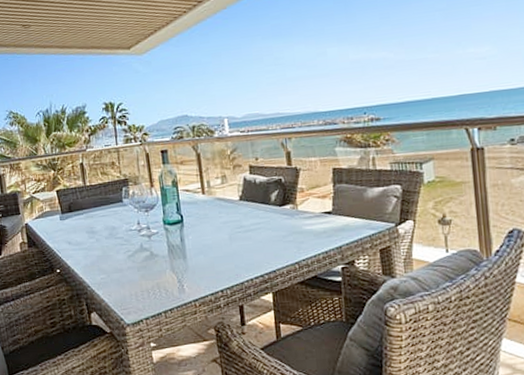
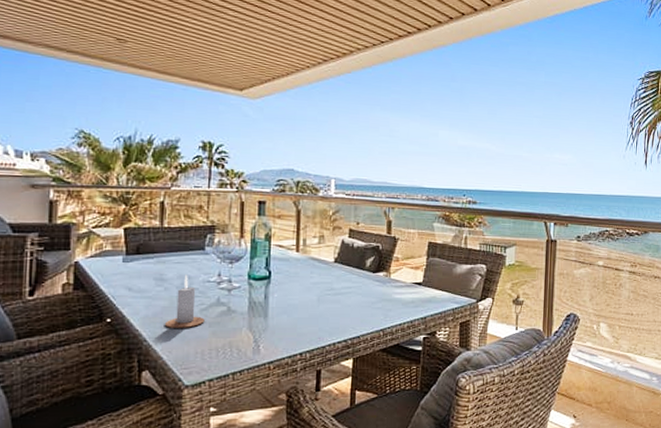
candle: none [102,225,133,274] -> present [165,274,205,328]

